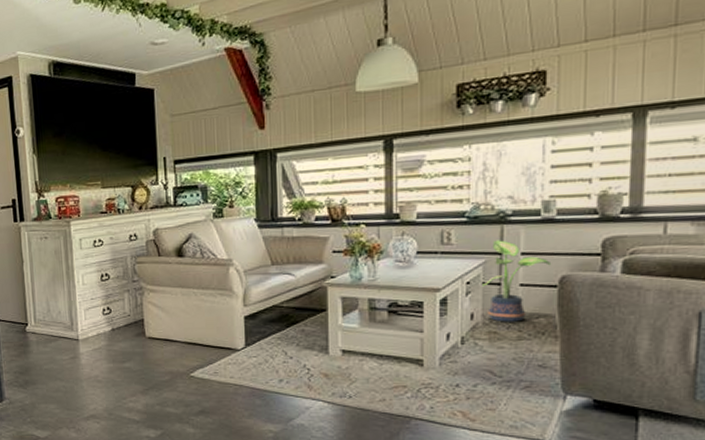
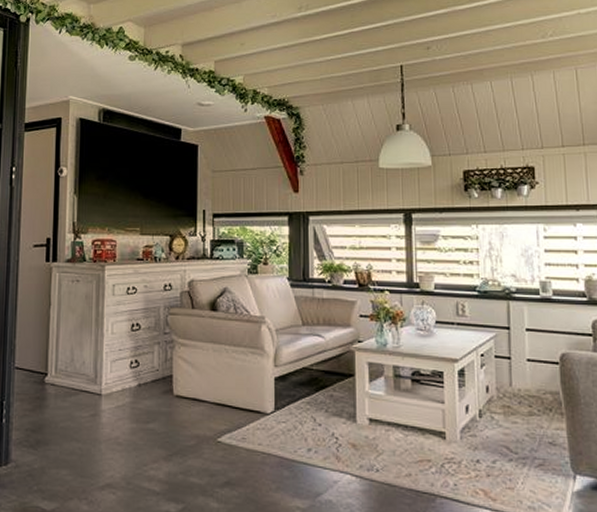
potted plant: present [483,240,552,322] -> none [495,315,553,397]

